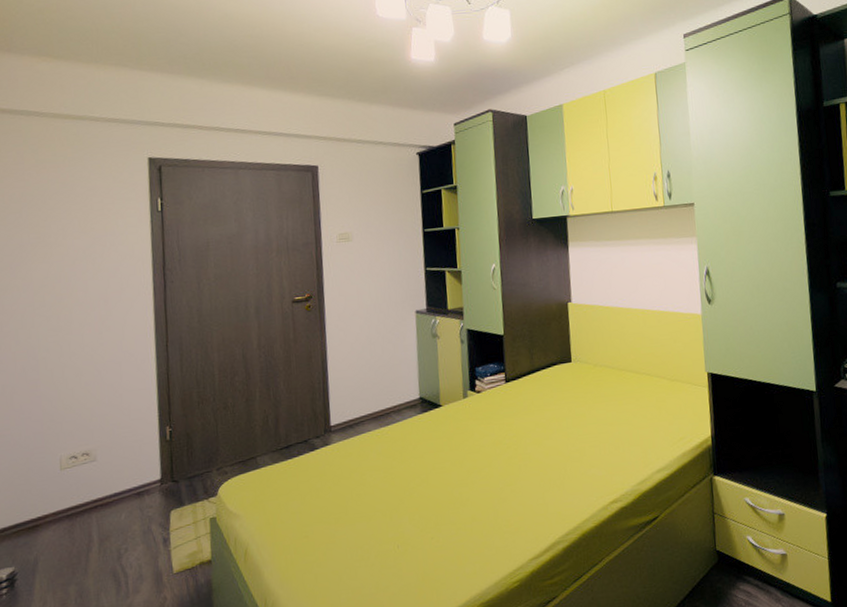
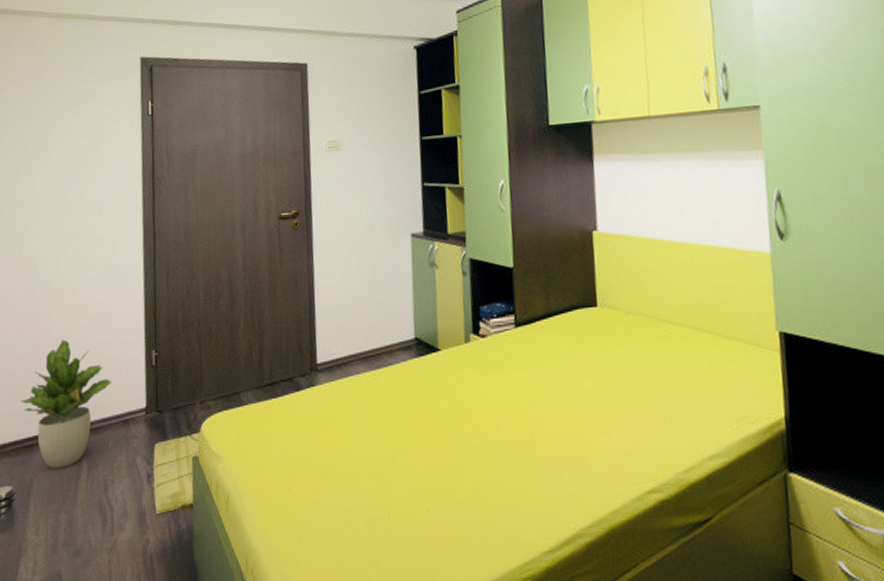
potted plant: none [21,423,123,546] -> present [20,339,111,468]

